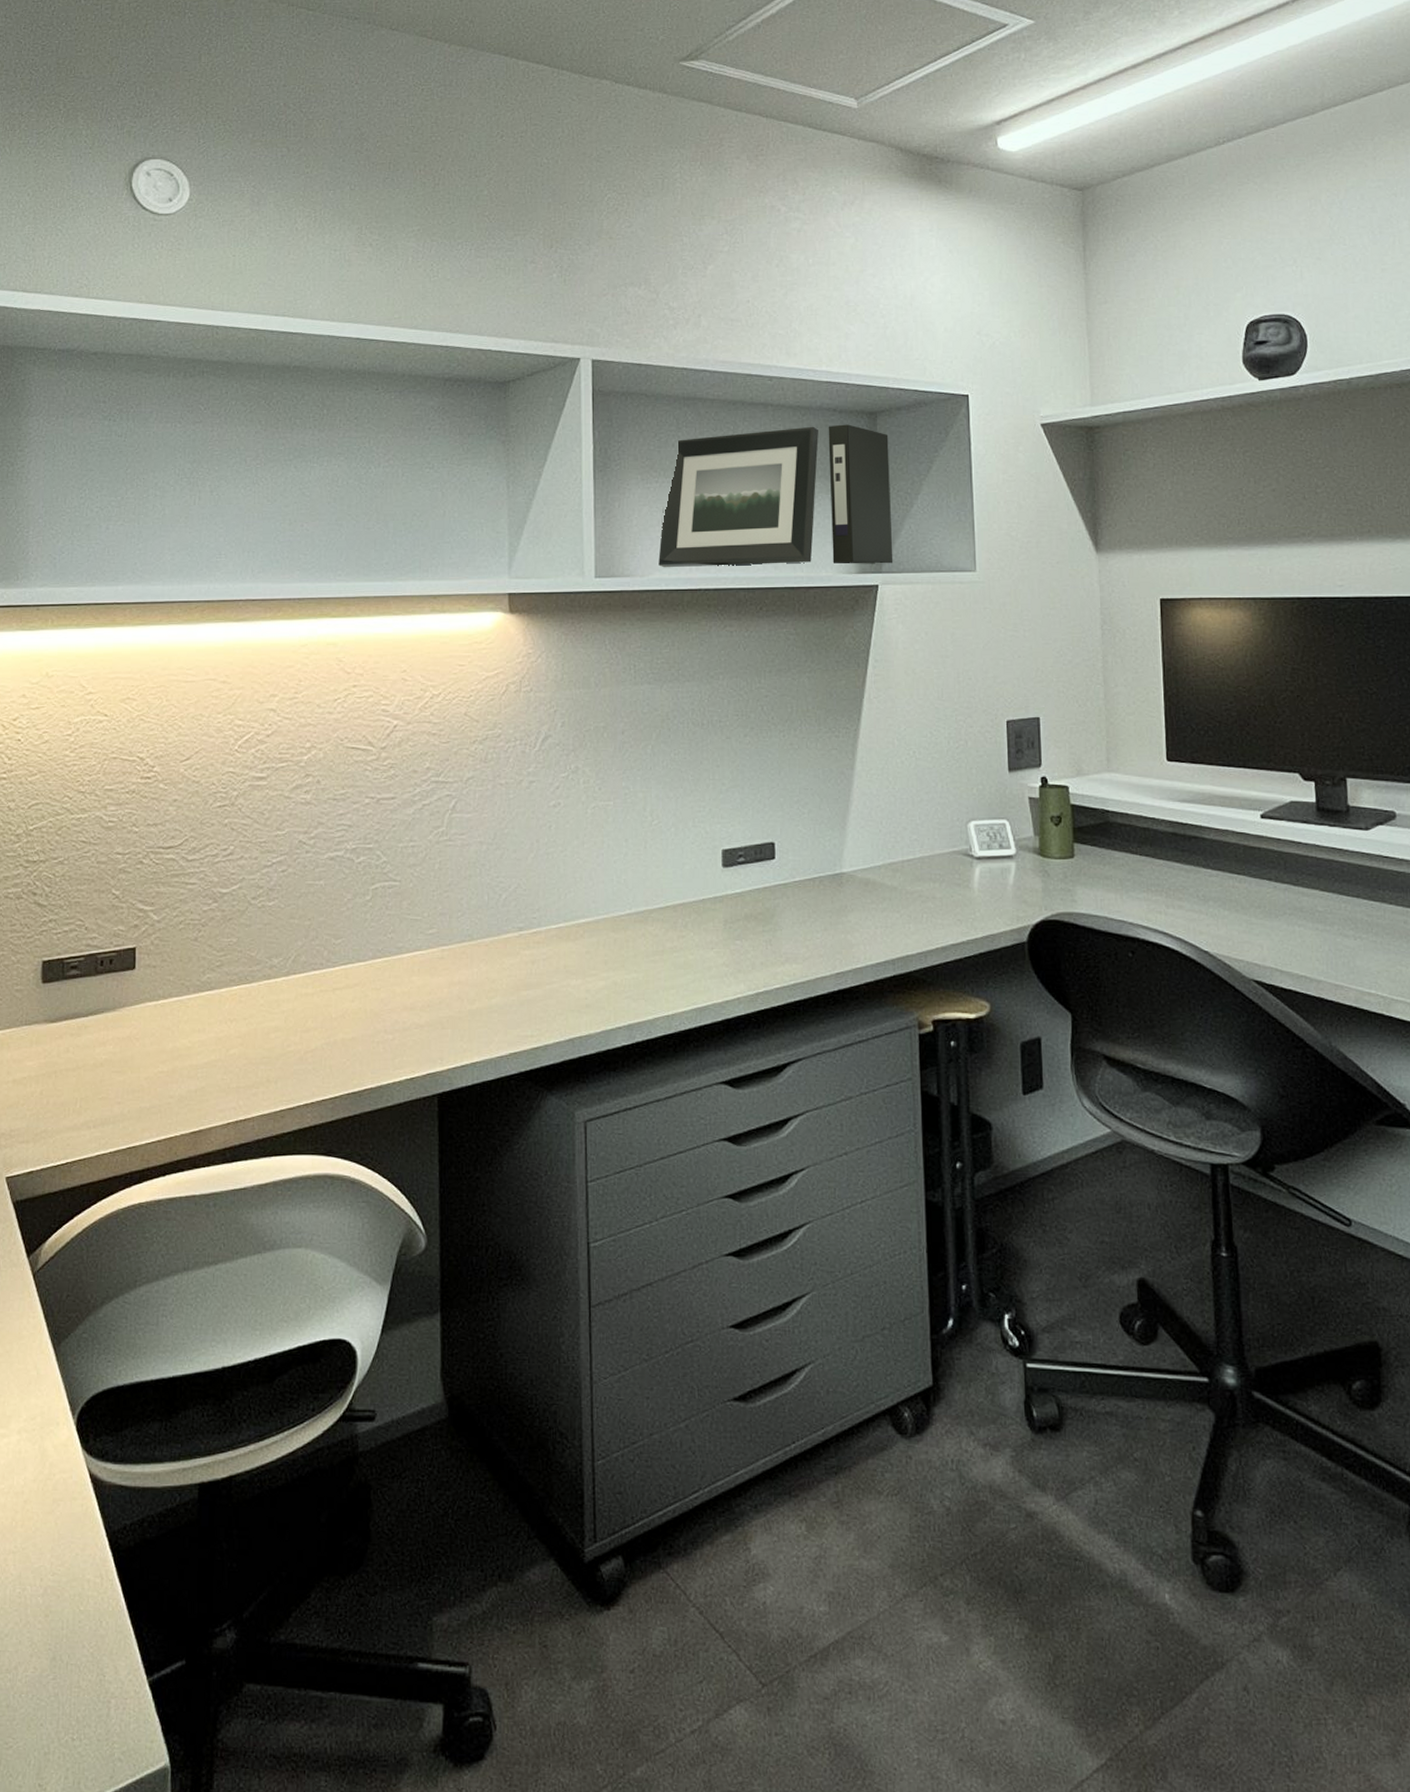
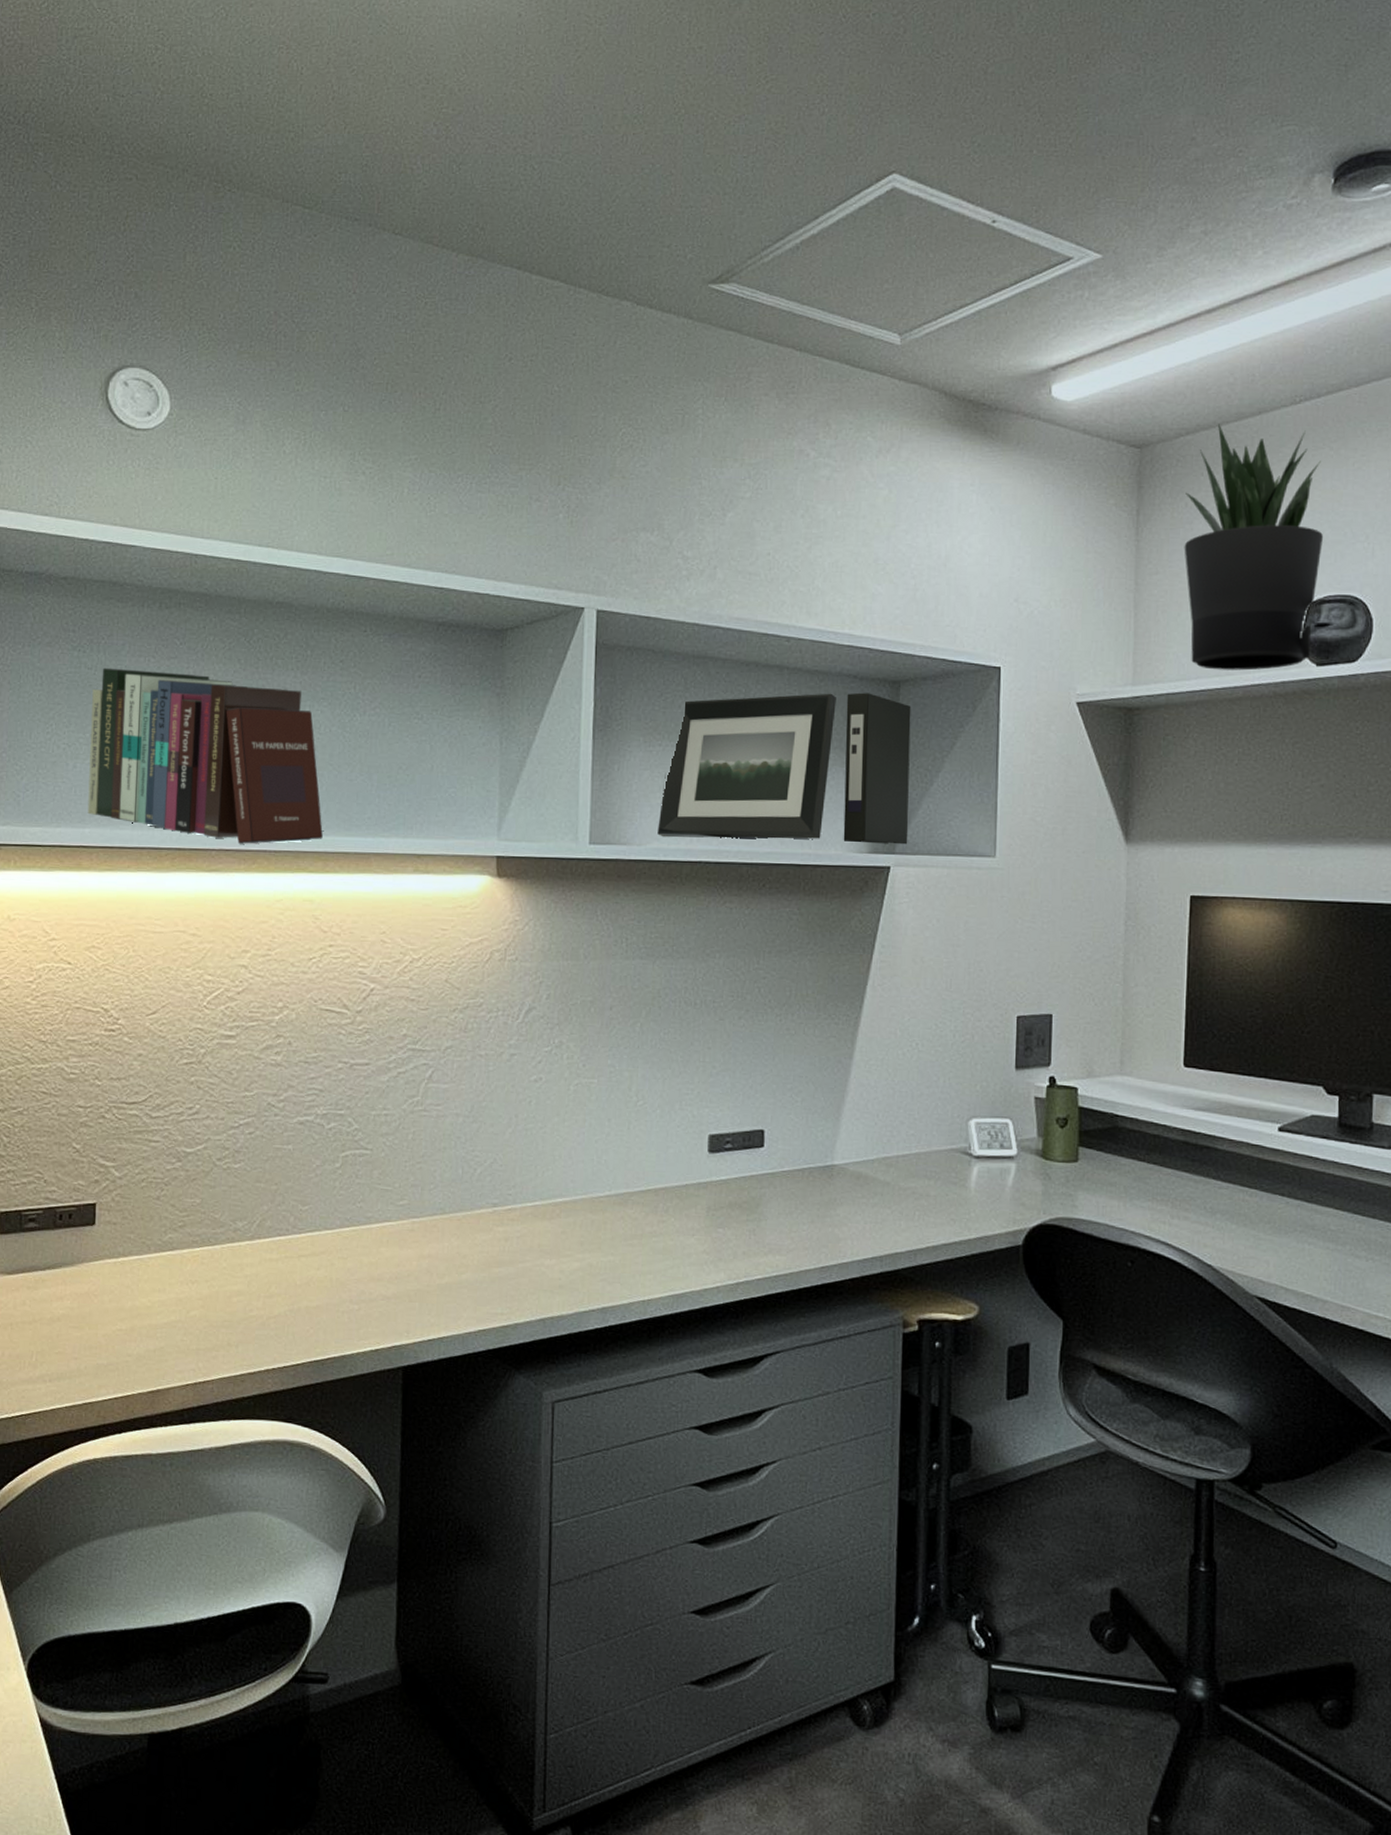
books: none [120,434,344,594] -> present [87,667,323,844]
planter: none [1126,166,1255,388] -> present [1184,424,1323,671]

